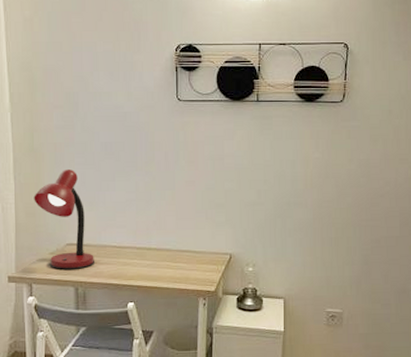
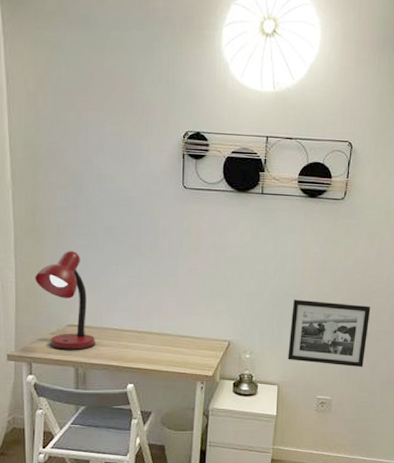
picture frame: none [293,207,379,277] -> present [288,299,371,368]

